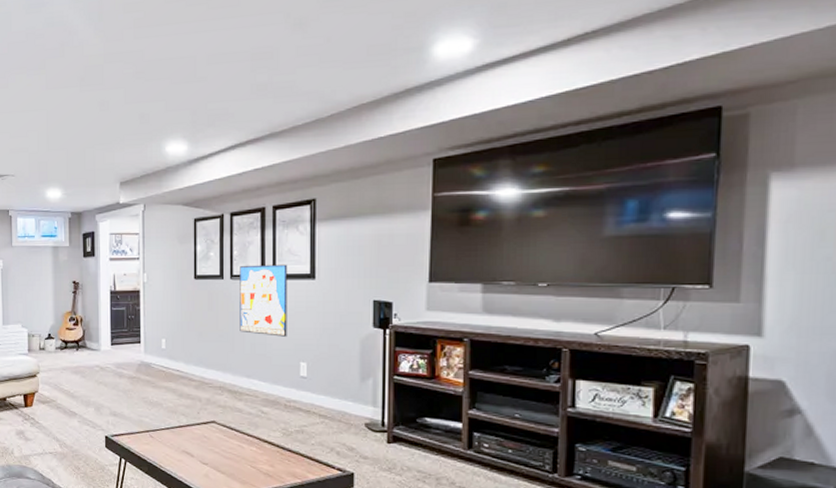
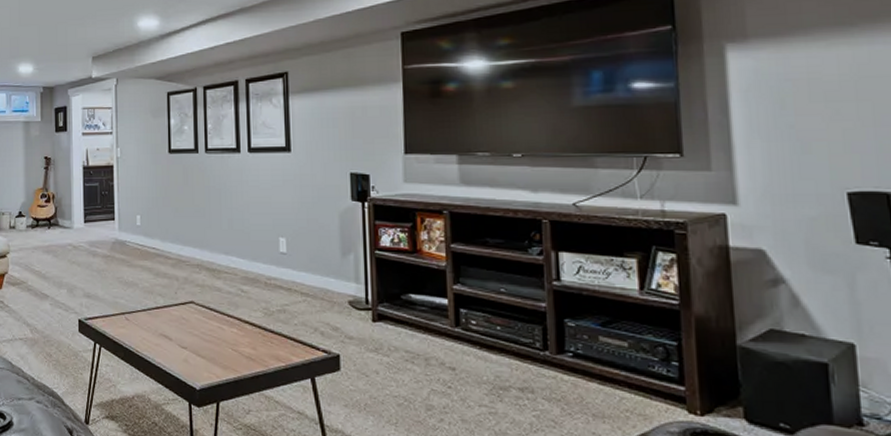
wall art: present [240,264,288,337] -> none [214,137,265,211]

